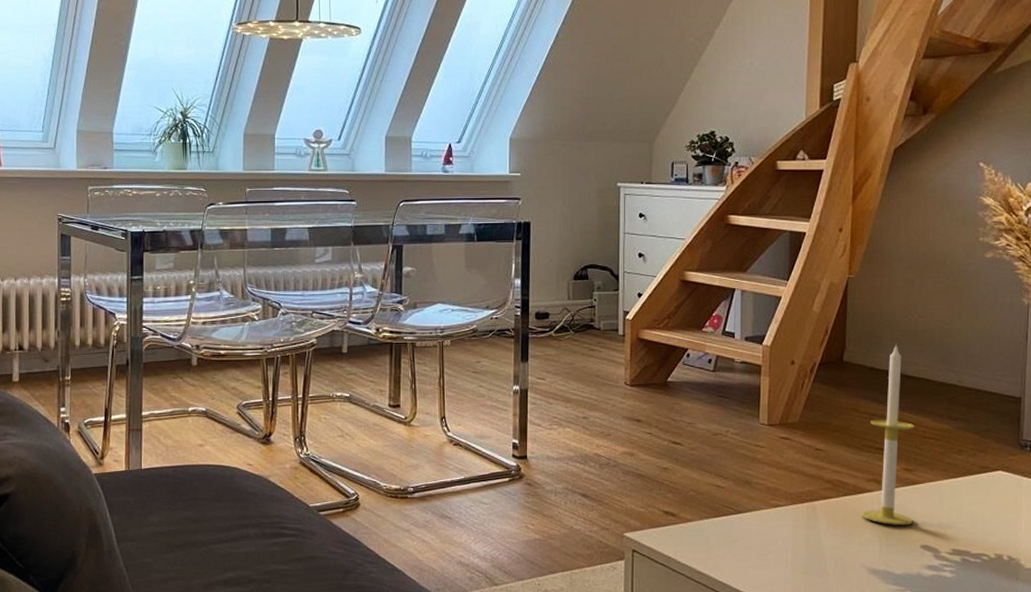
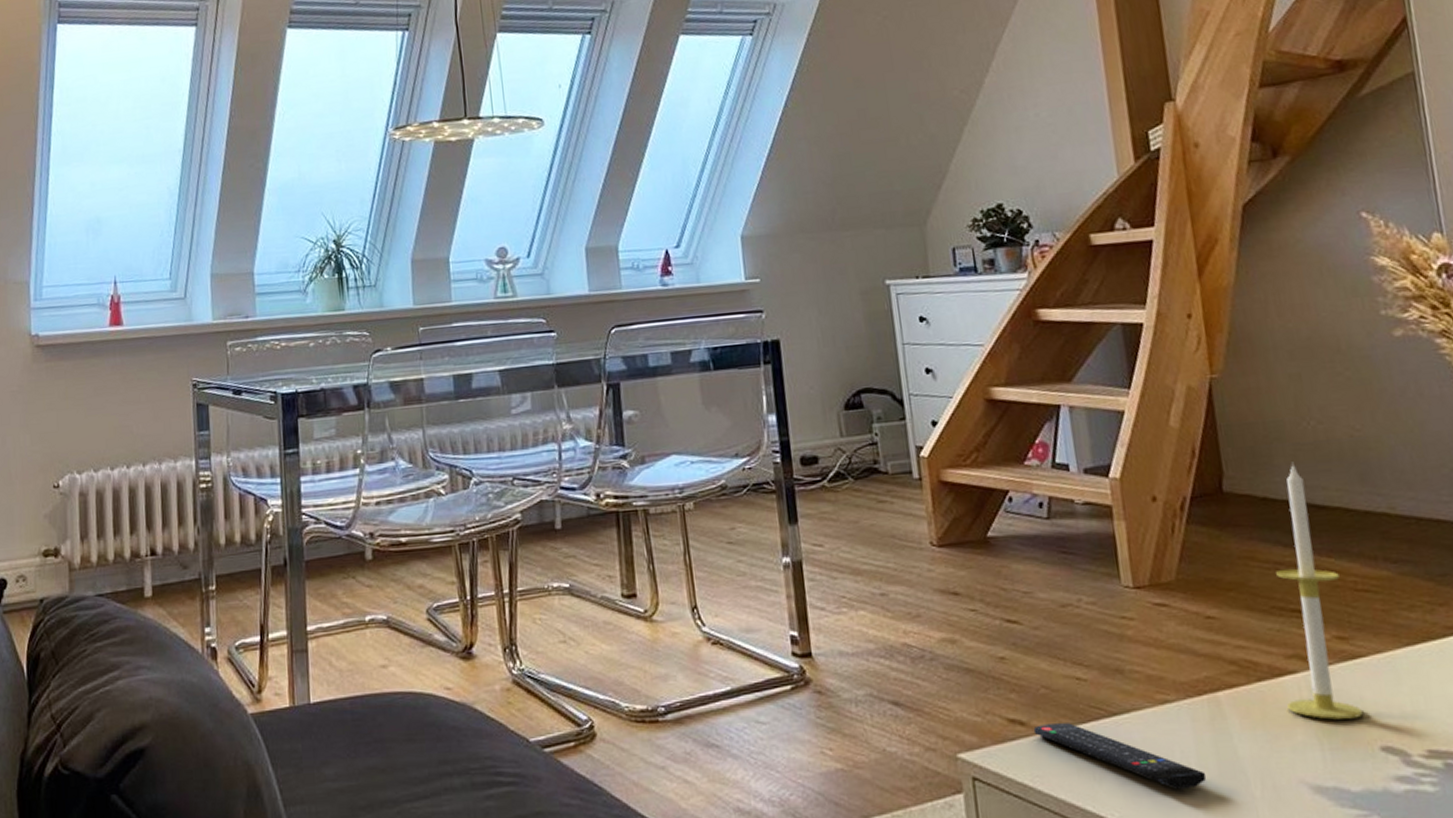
remote control: none [681,516,798,566] -> present [1033,723,1207,790]

